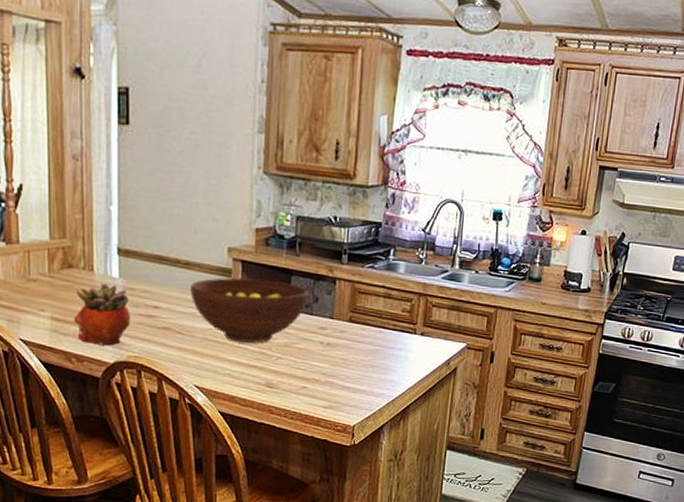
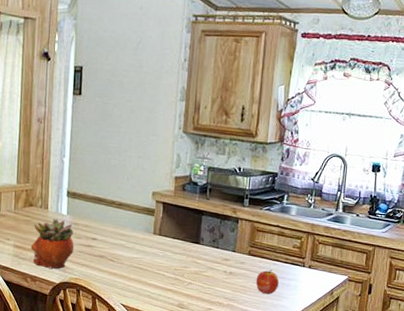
fruit bowl: present [190,278,308,343] -> none [121,216,216,271]
apple: none [359,339,386,368] -> present [255,270,279,294]

